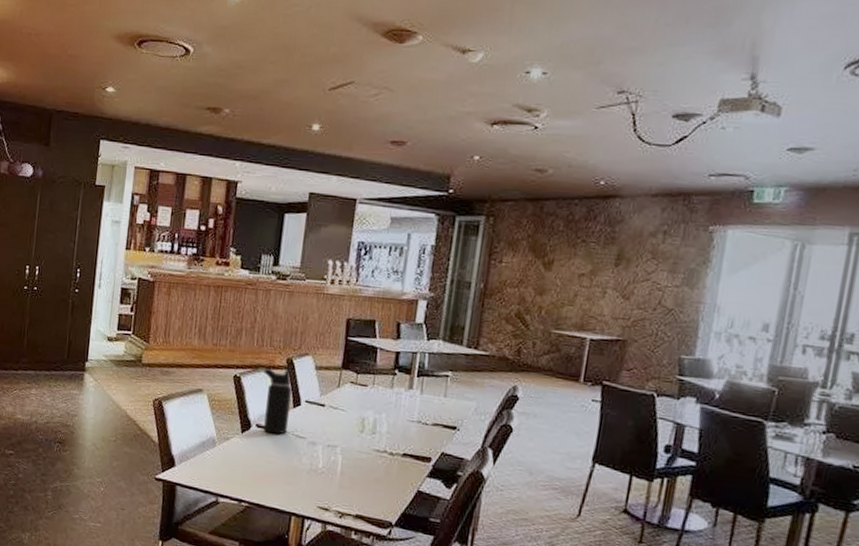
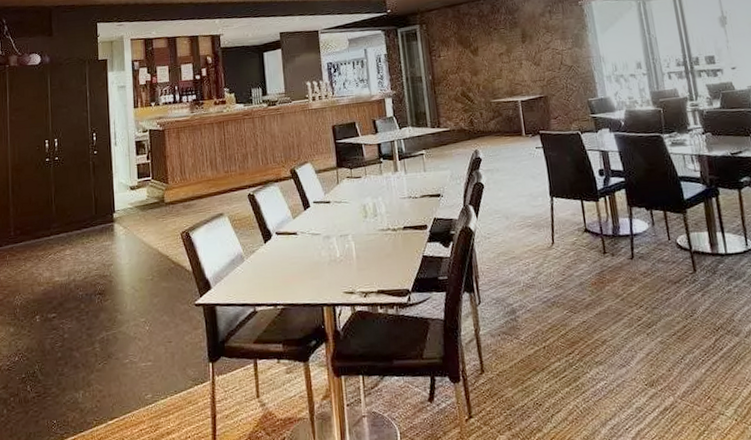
water bottle: present [263,365,292,435] -> none [273,175,304,238]

